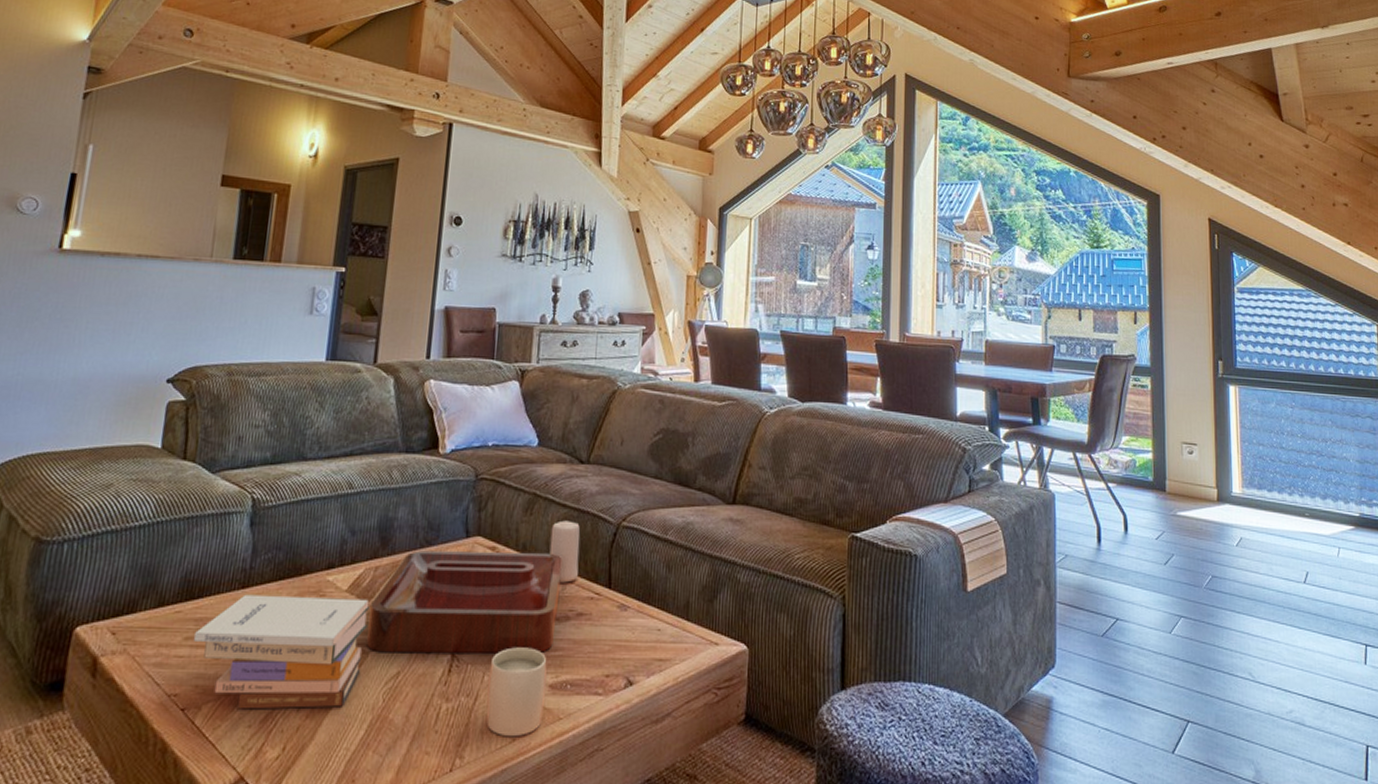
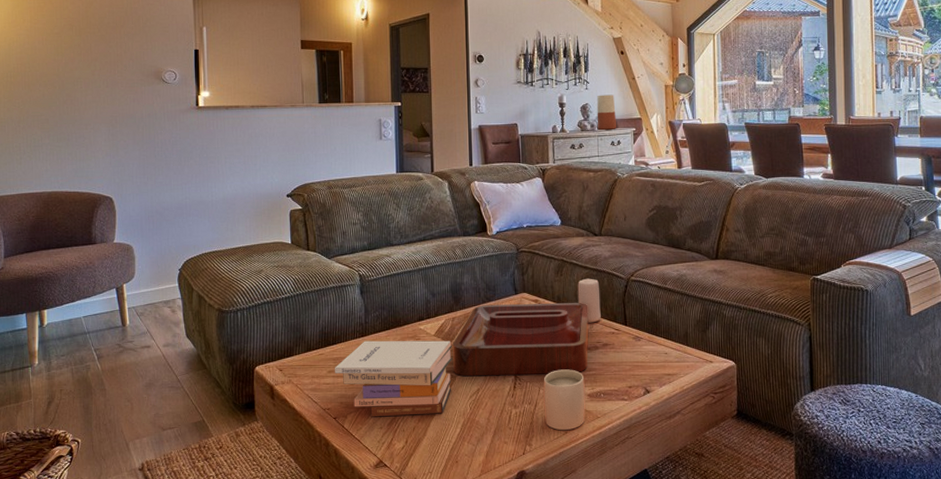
vase: none [597,280,624,326] -> present [596,94,617,131]

